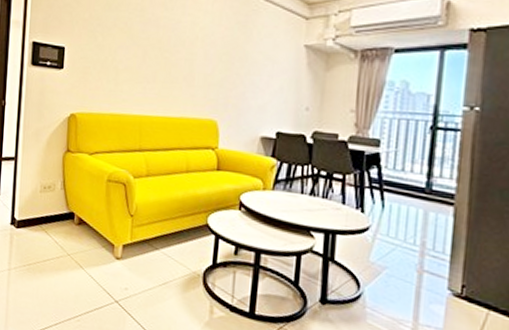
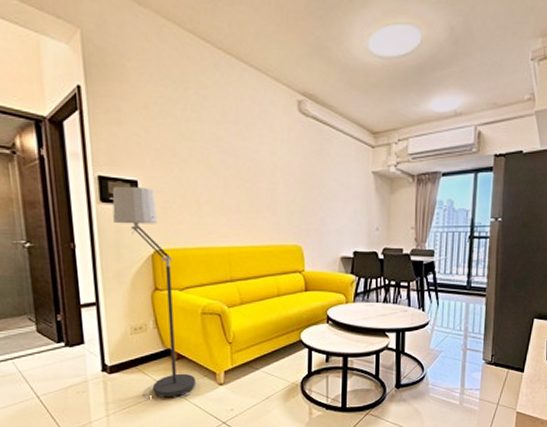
floor lamp: none [40,51,94,266] -> present [112,186,197,399]

